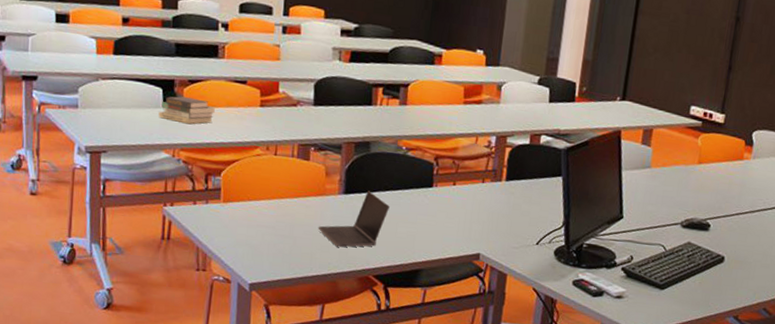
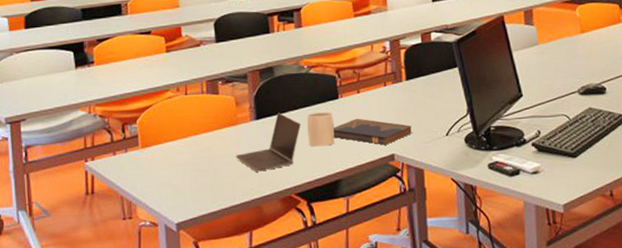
books: present [158,96,215,125] -> none [72,55,124,81]
mug: none [394,197,425,234] -> present [307,112,335,147]
hardcover book: none [421,210,504,243] -> present [333,118,413,145]

